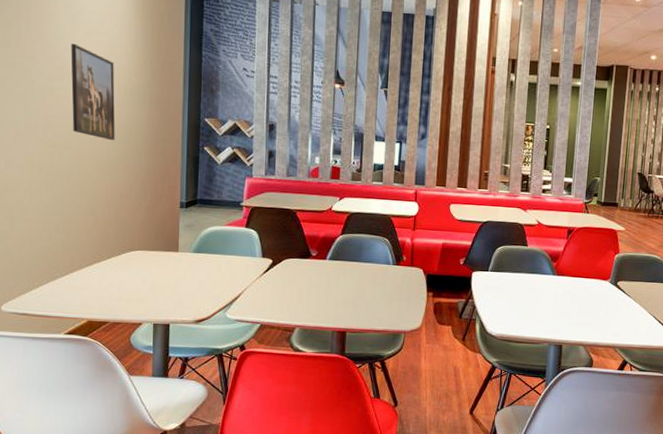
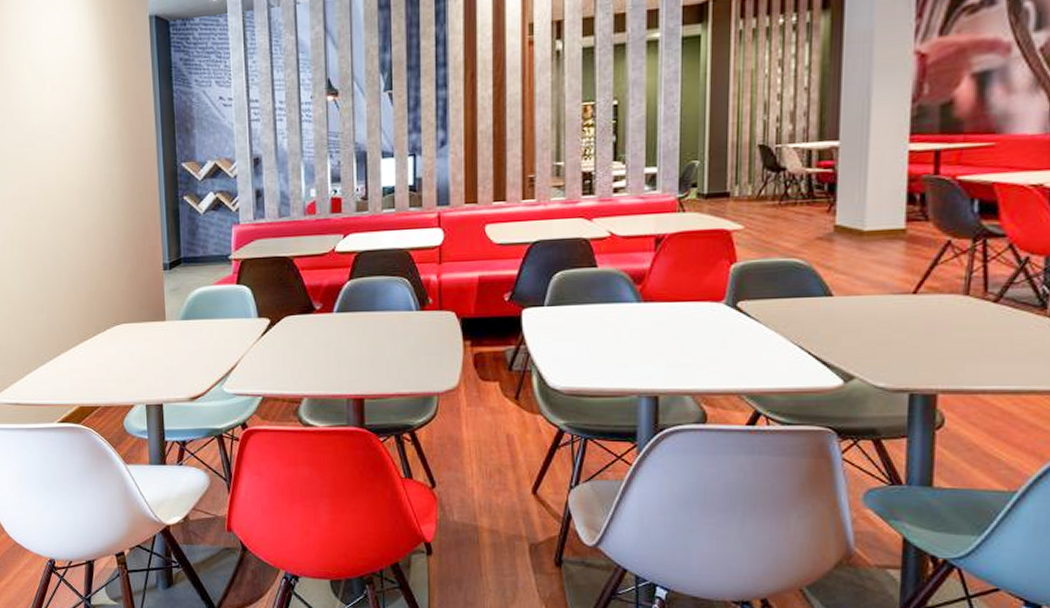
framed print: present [70,43,115,141] -> none [38,103,90,204]

